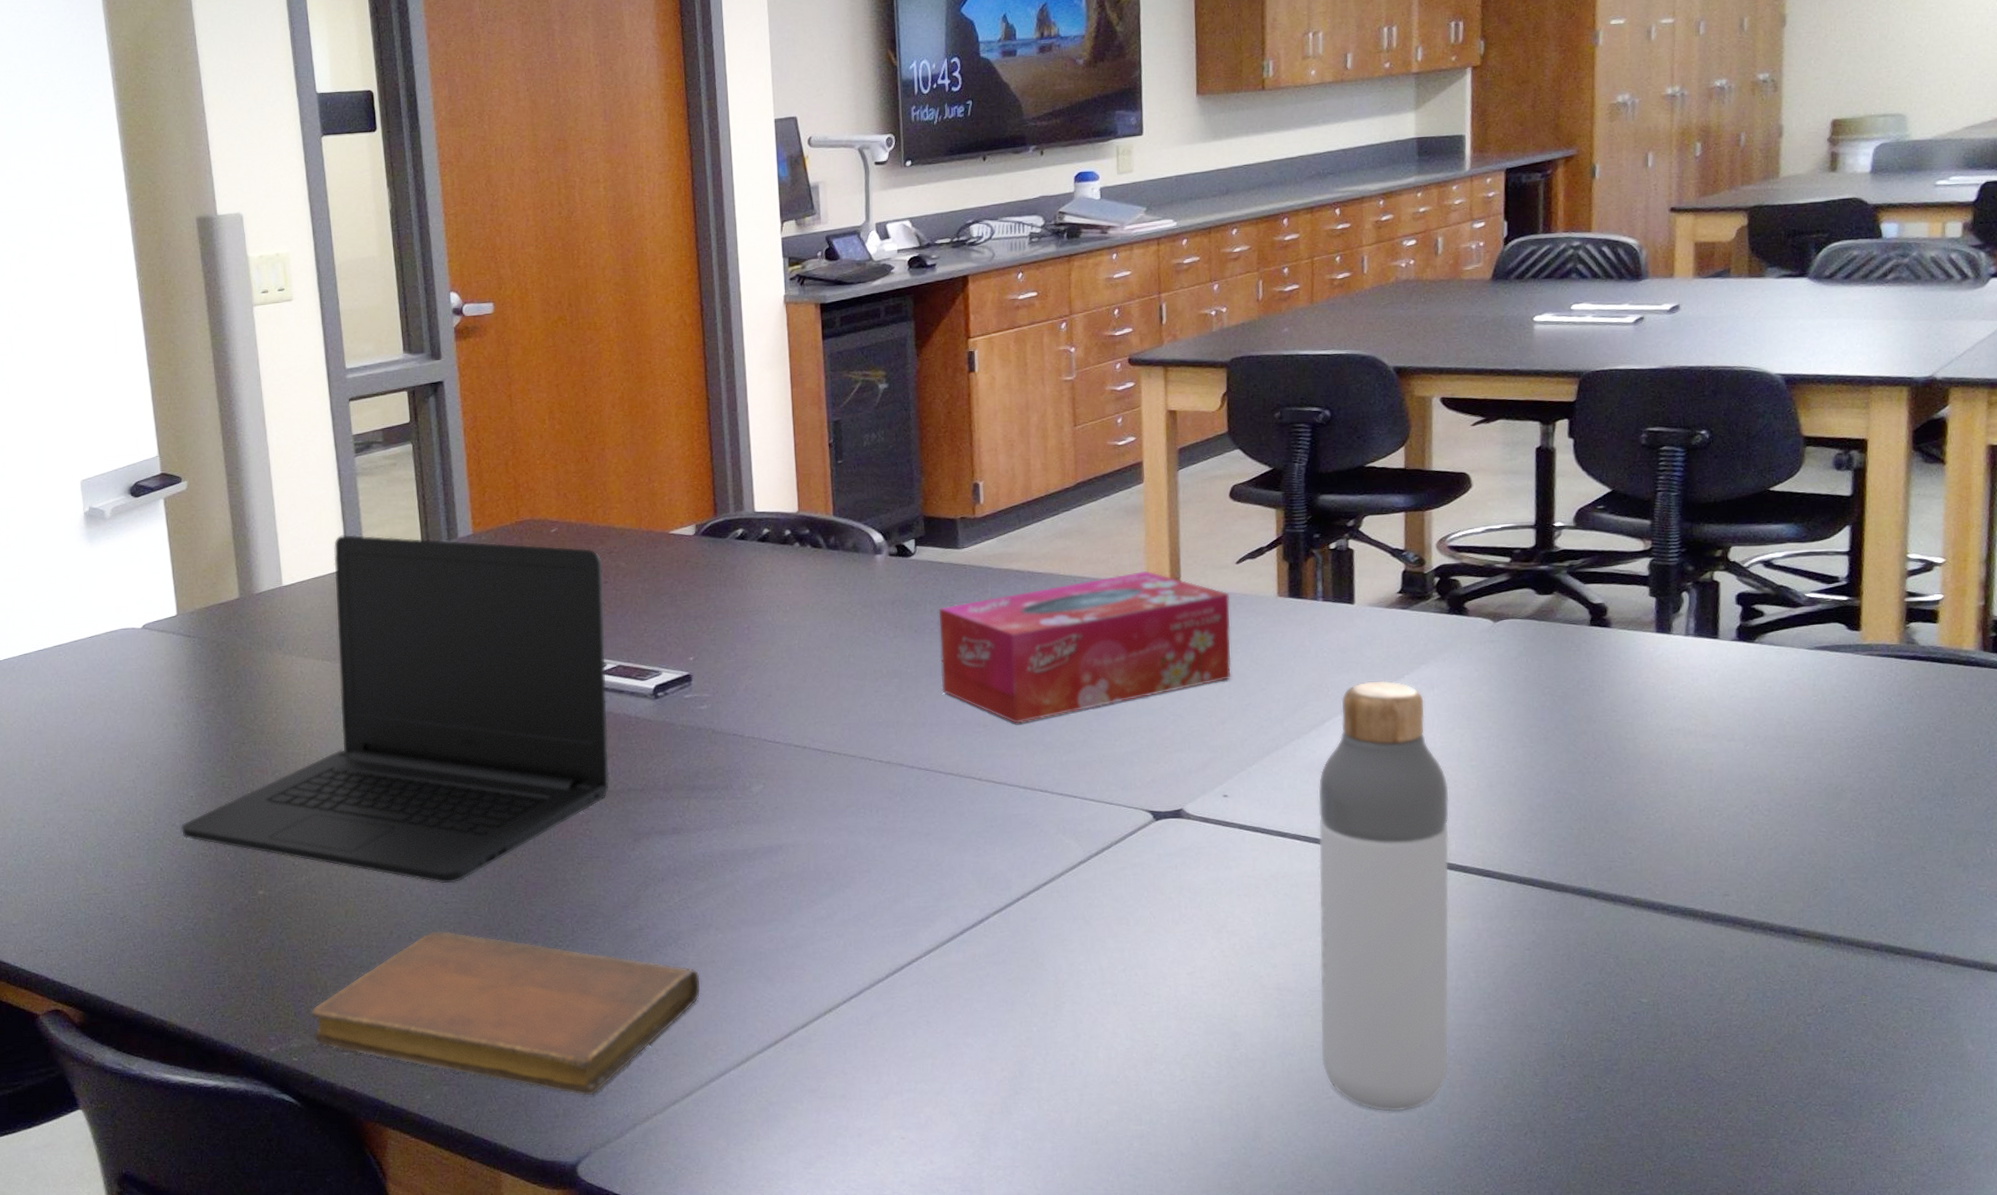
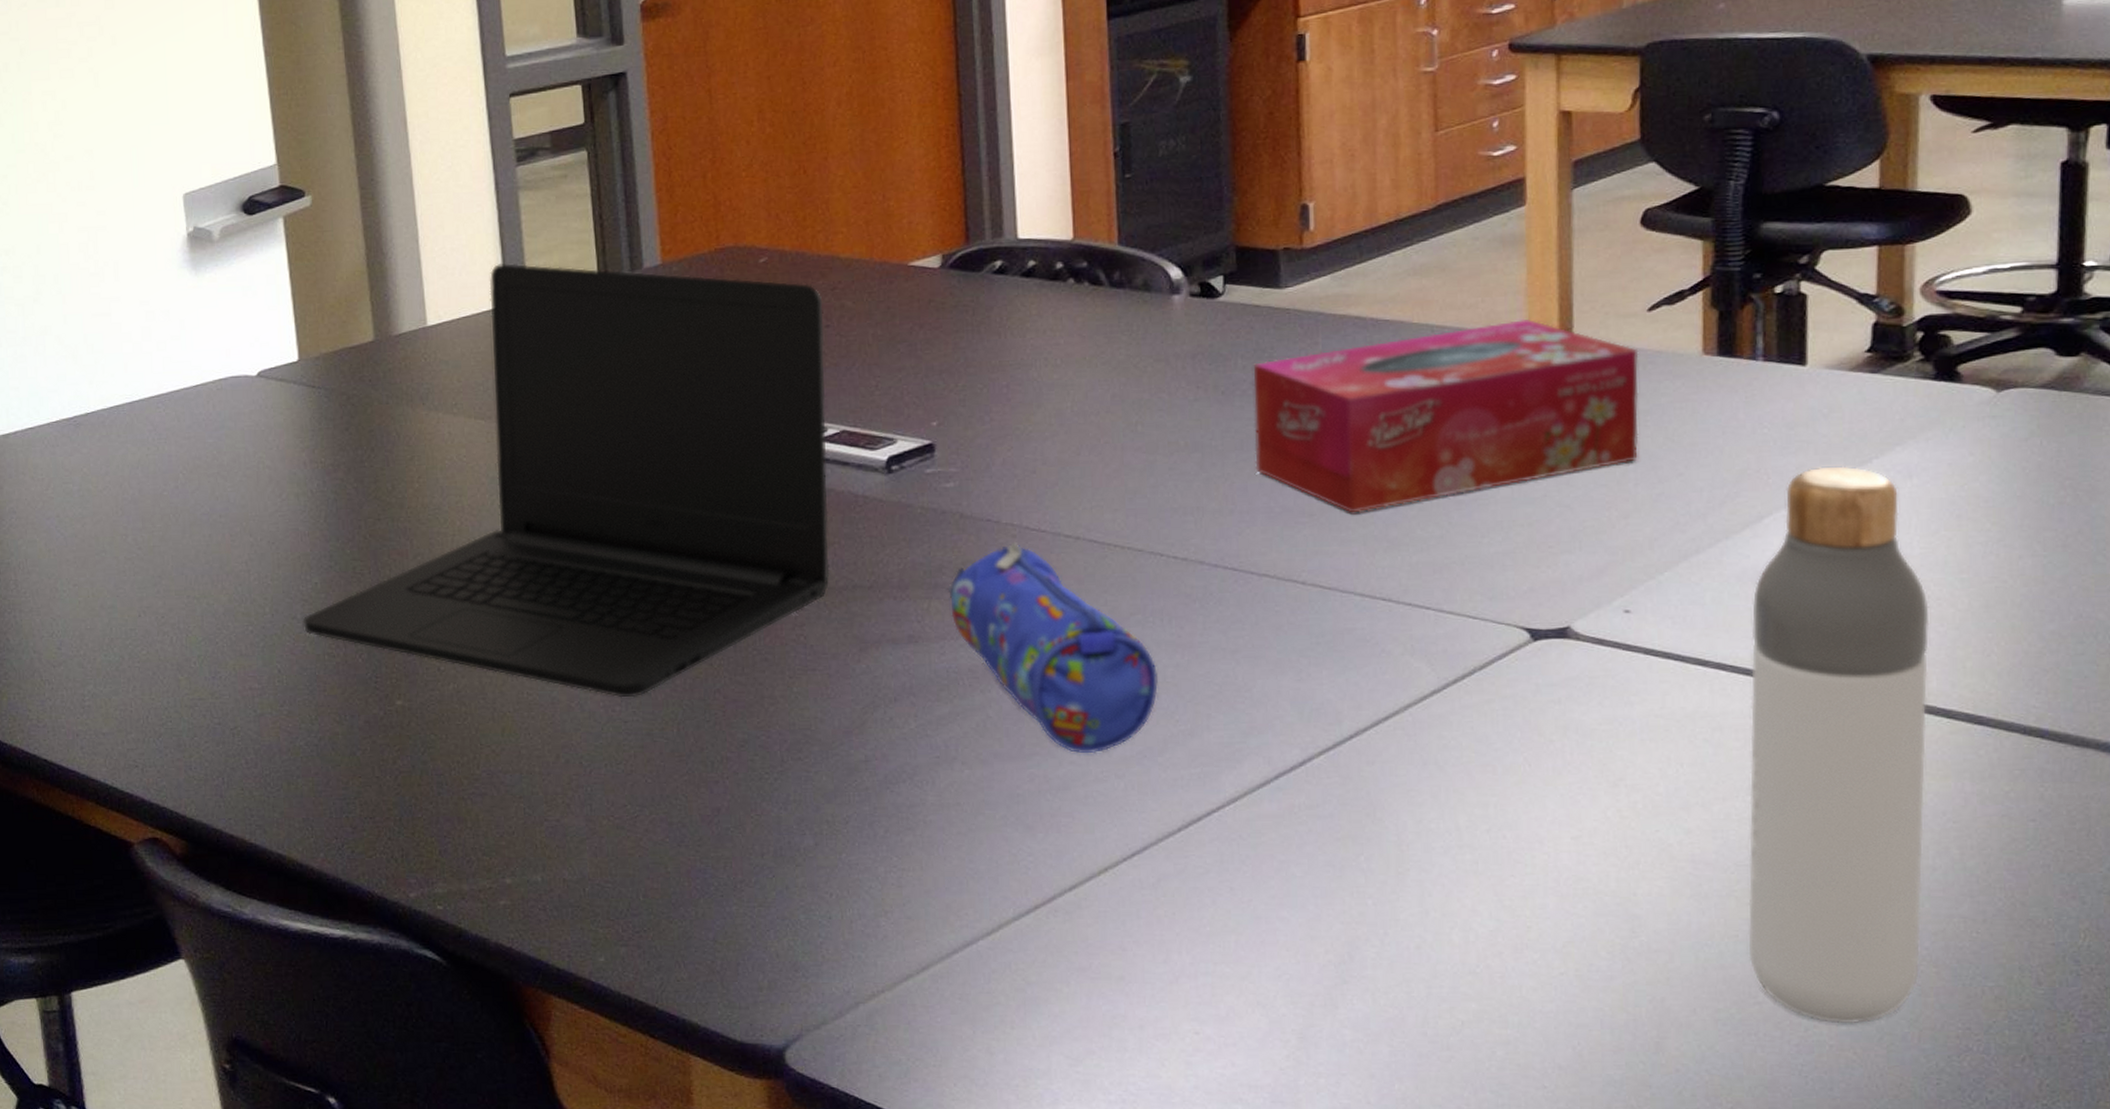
notebook: present [311,931,701,1096] -> none [460,757,942,965]
pencil case: none [703,752,869,919] -> present [947,542,1158,754]

